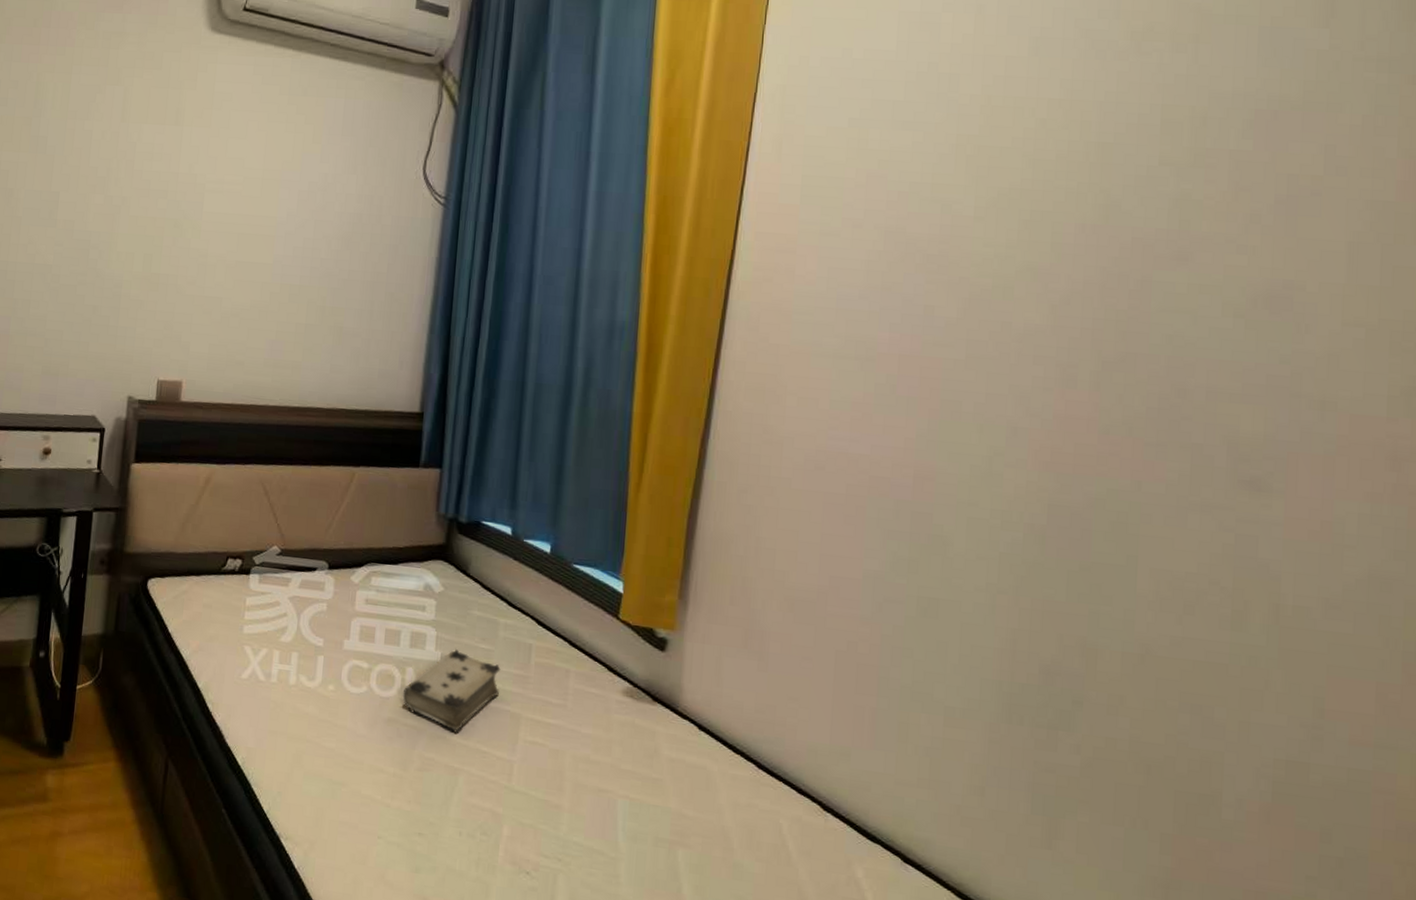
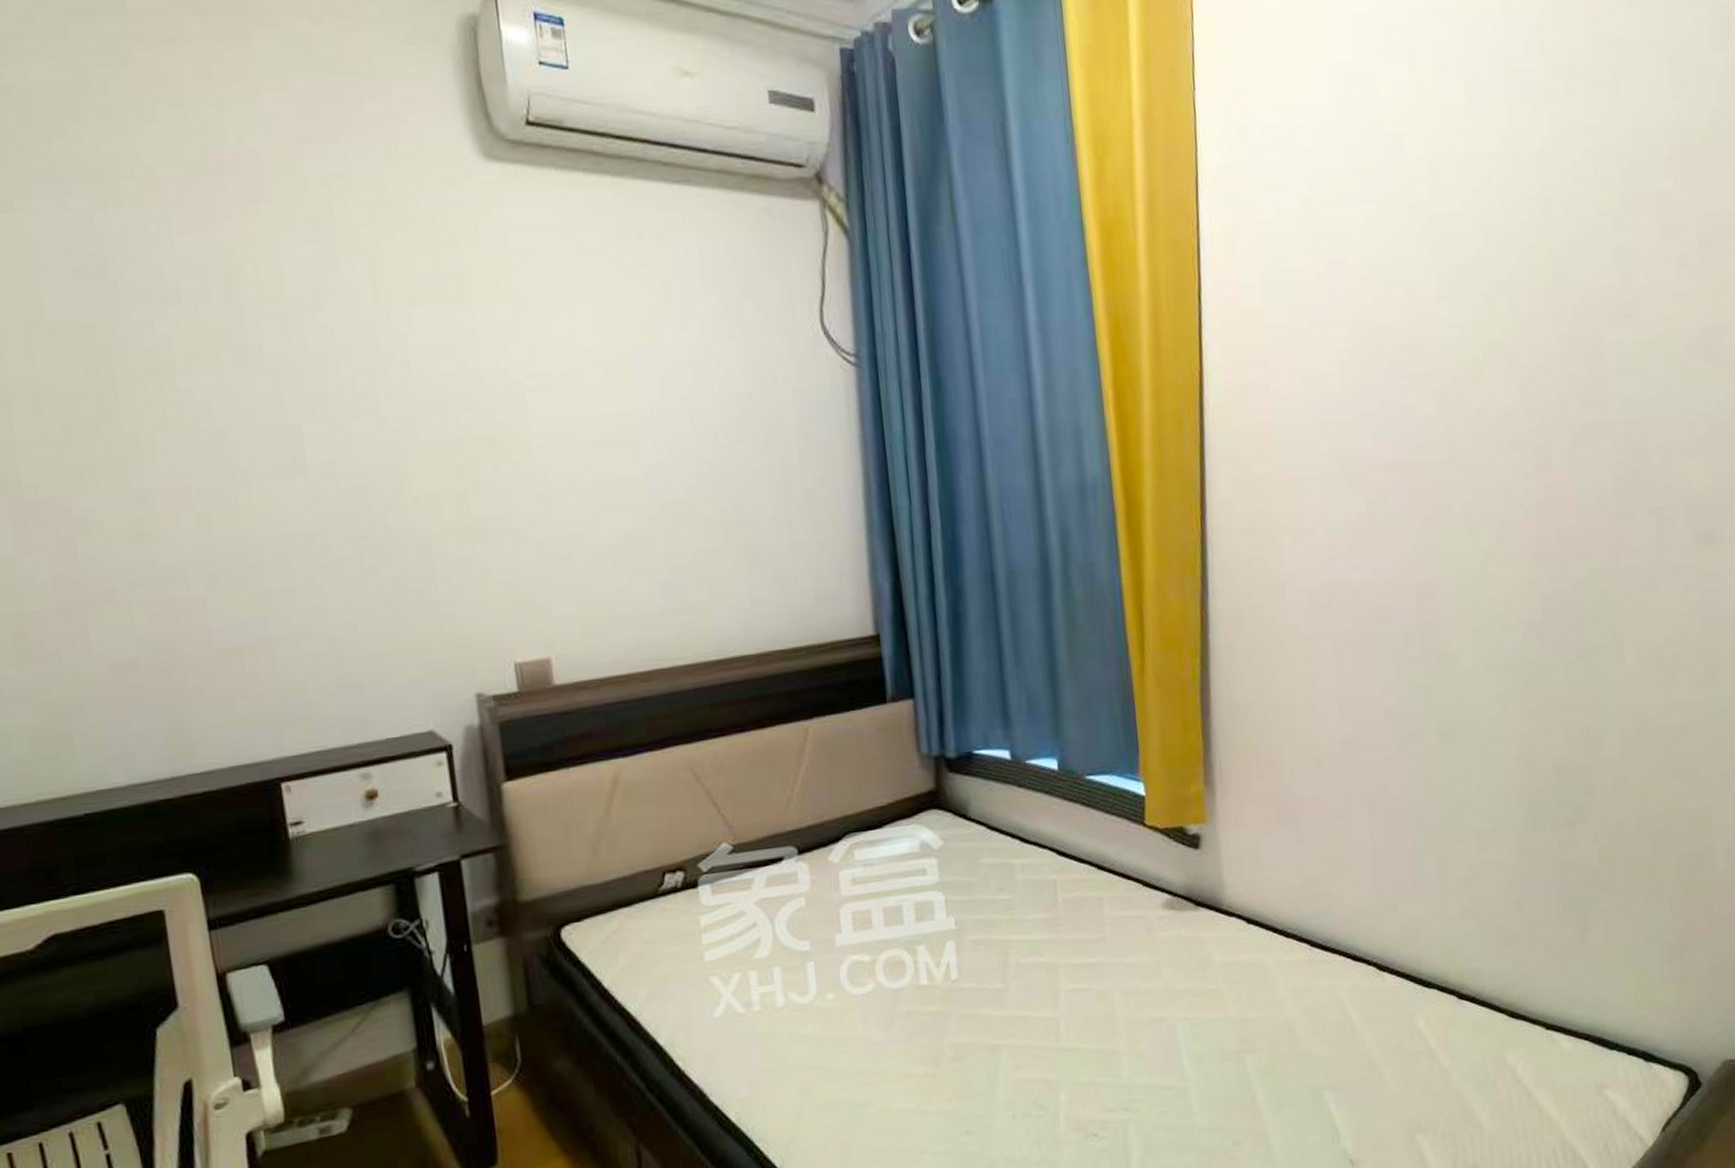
book: present [402,649,501,734] -> none [917,909,1029,1007]

